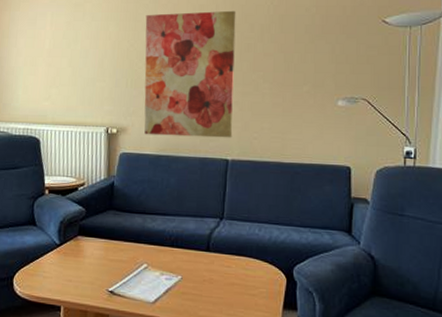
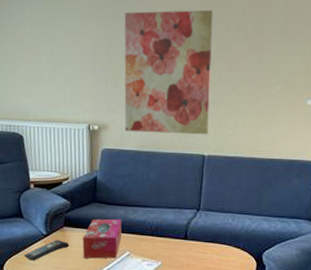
remote control: none [35,250,84,273] -> present [24,240,70,261]
tissue box: none [97,227,140,271] -> present [82,219,122,259]

